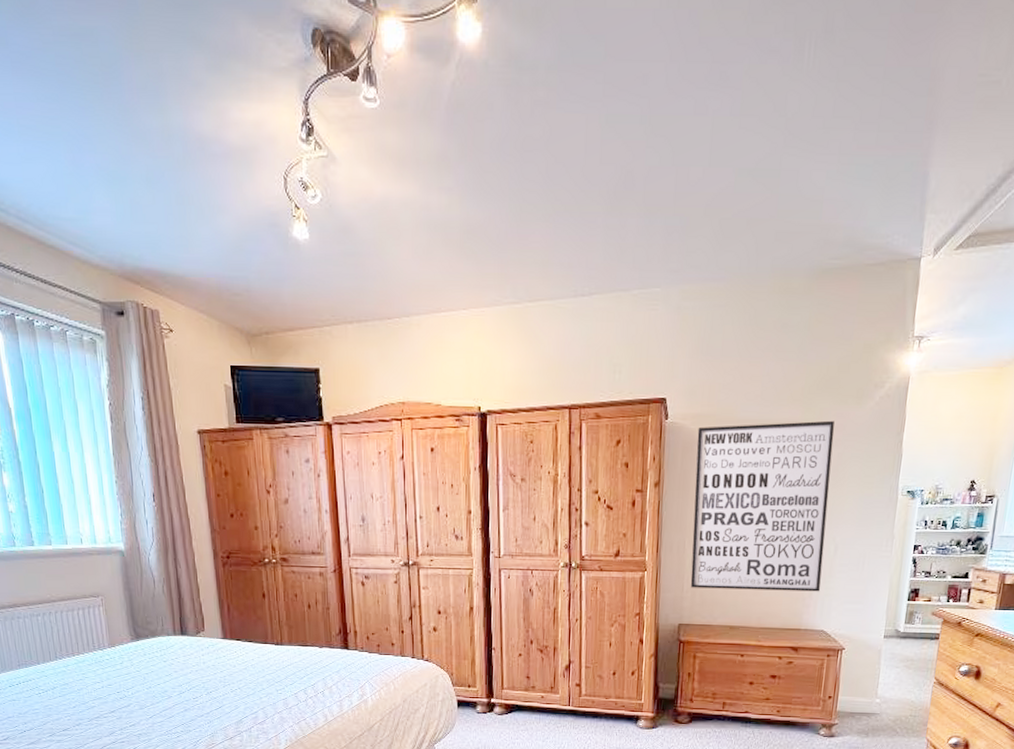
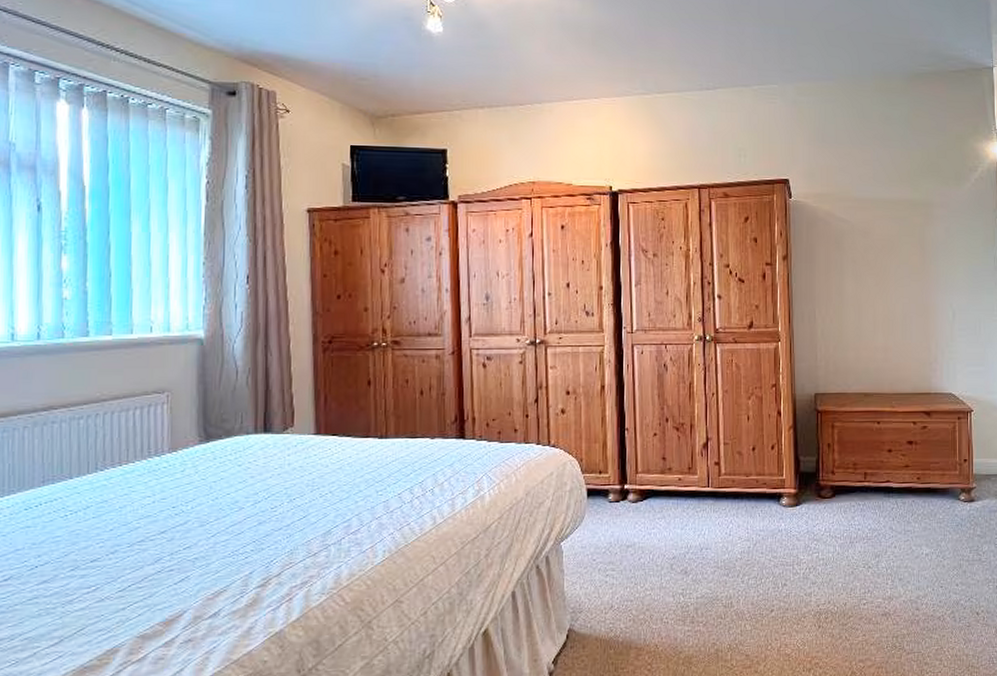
wall art: present [690,420,835,592] -> none [819,199,945,357]

